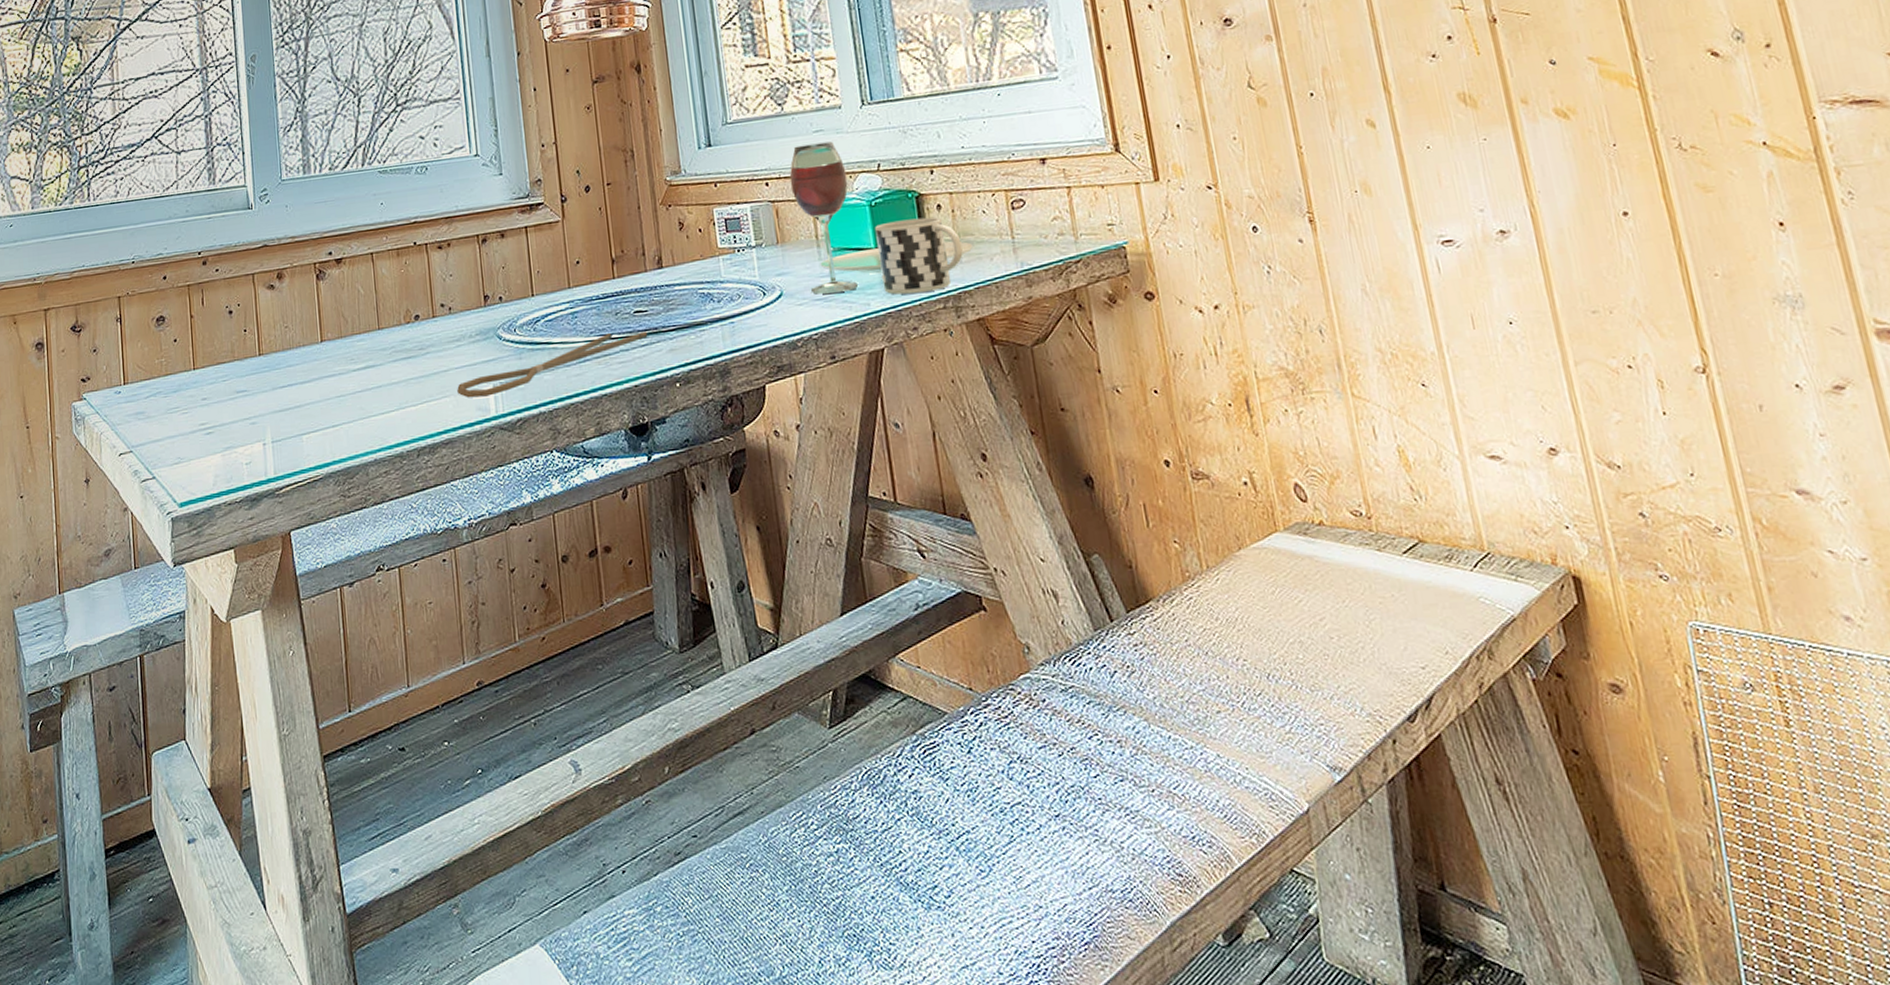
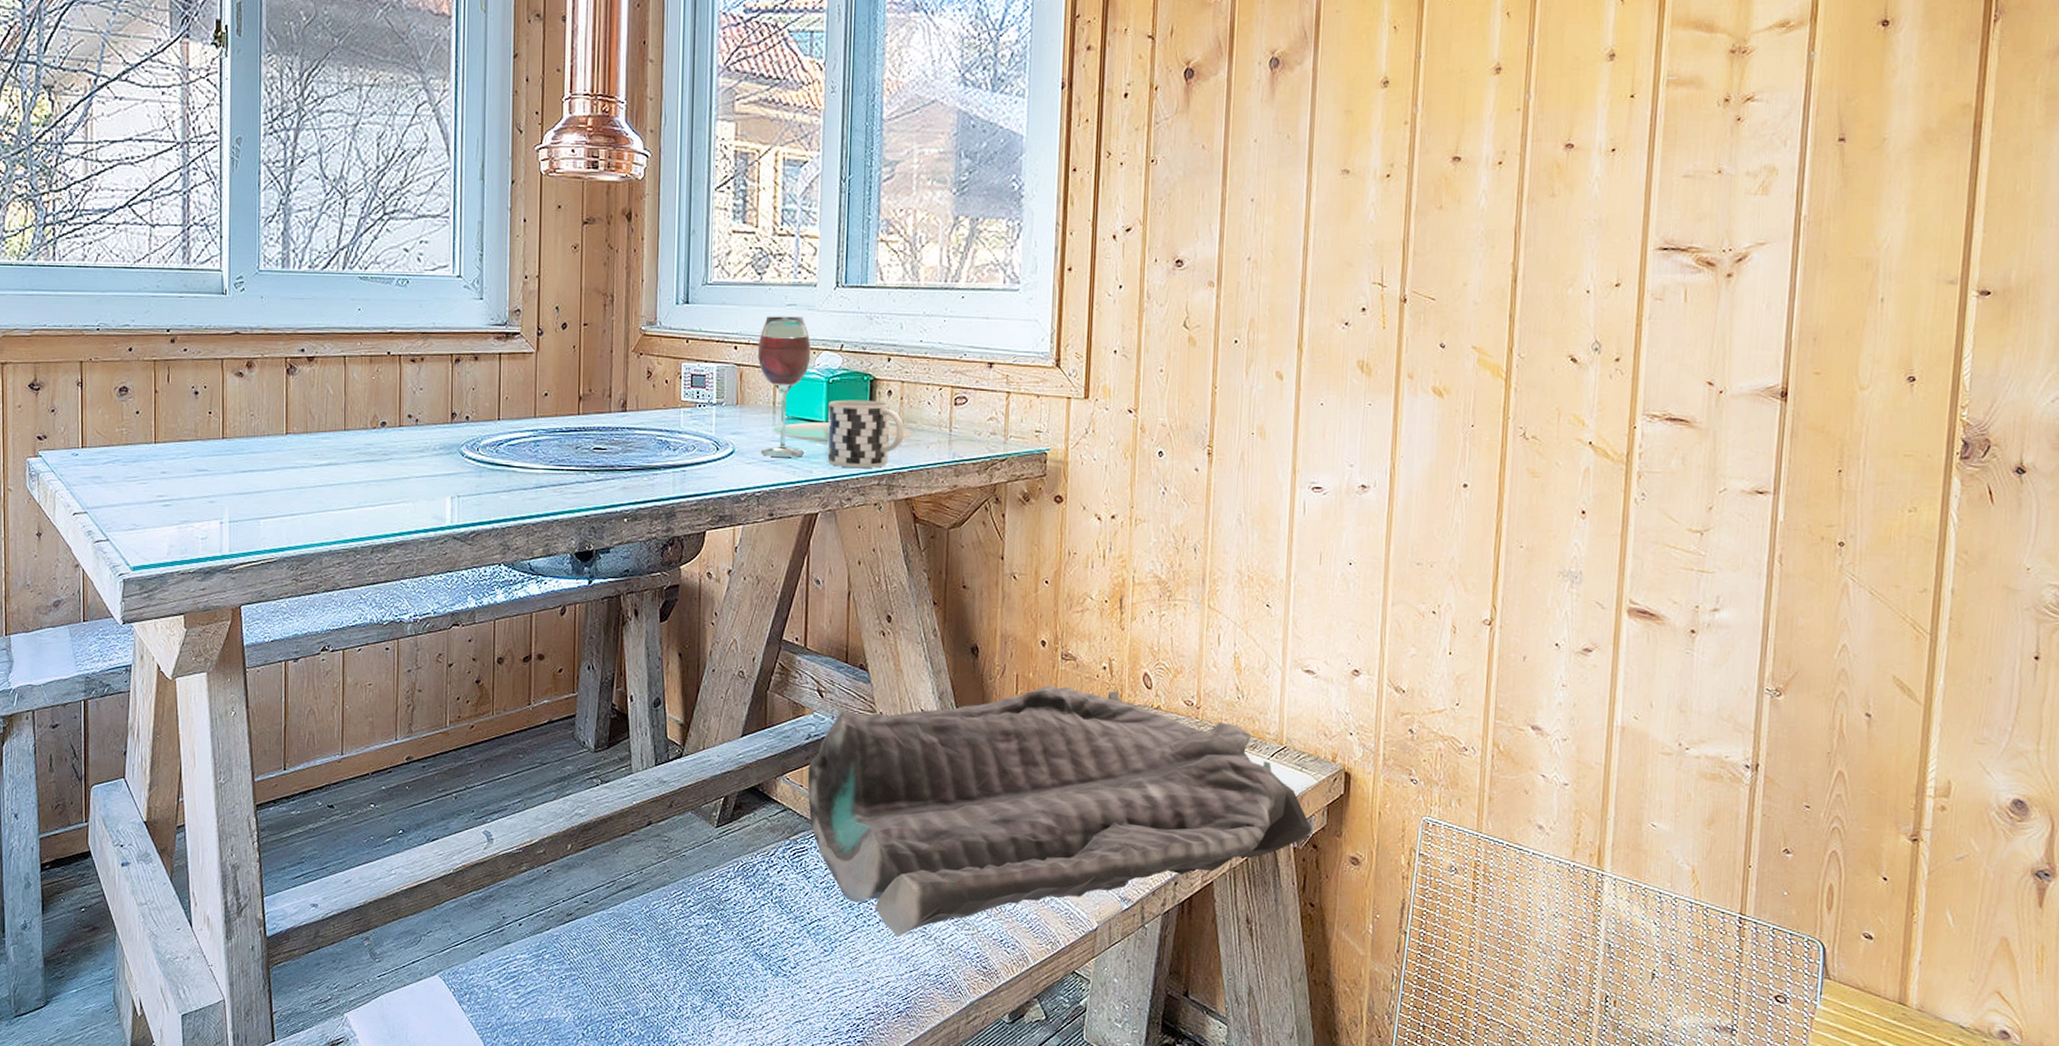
tongs: present [457,331,648,398] -> none [416,465,604,507]
jacket: none [922,509,1550,846] -> present [807,685,1312,938]

